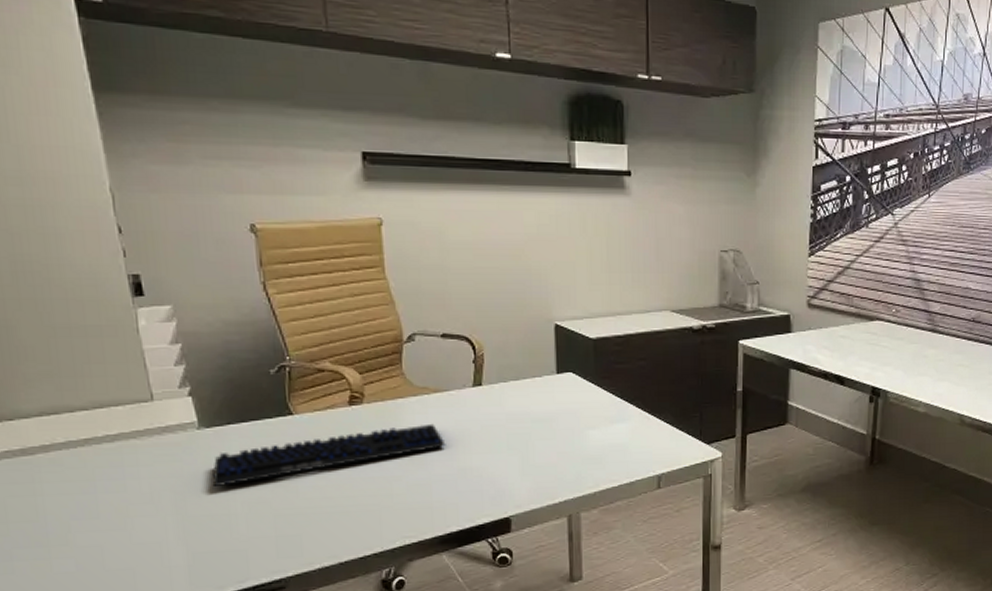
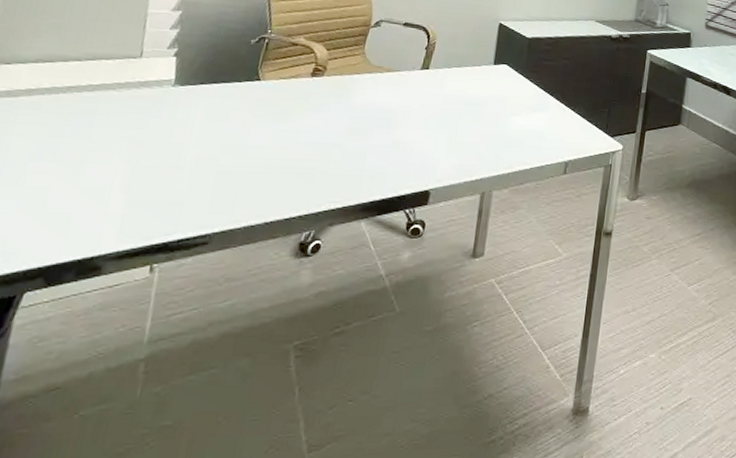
keyboard: present [212,423,446,488] -> none [170,98,387,141]

